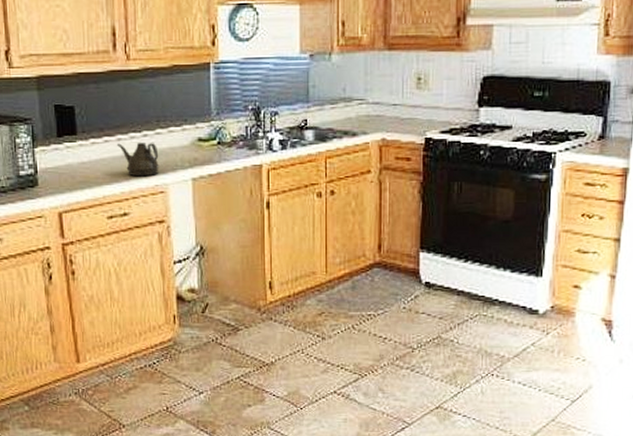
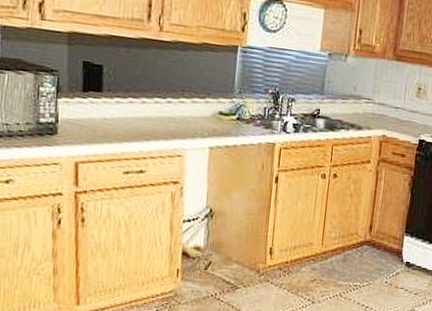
teapot: present [116,142,159,177] -> none [140,106,180,140]

